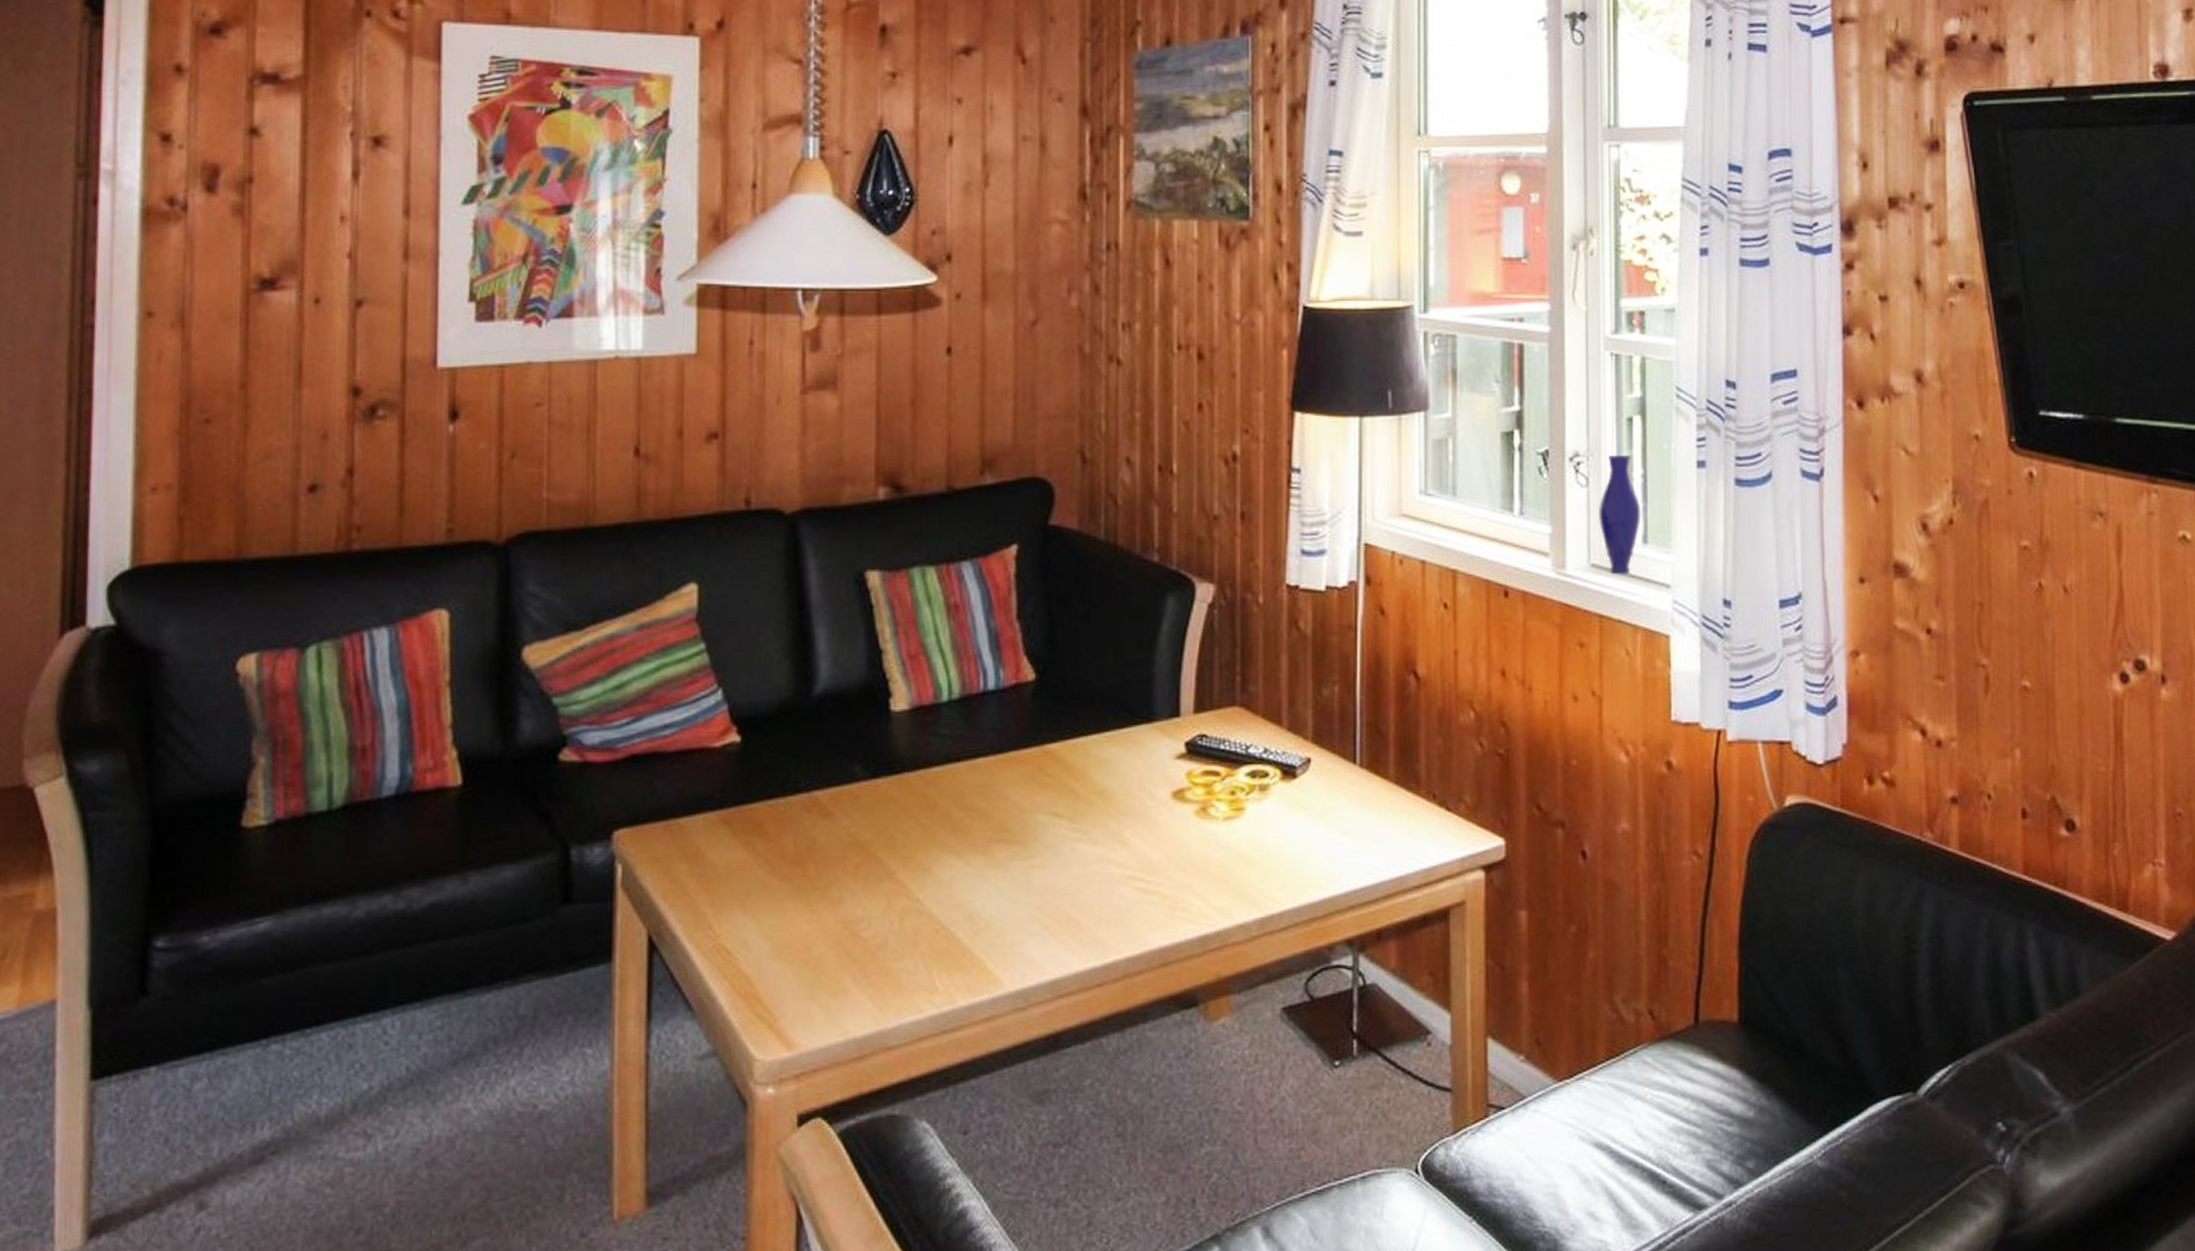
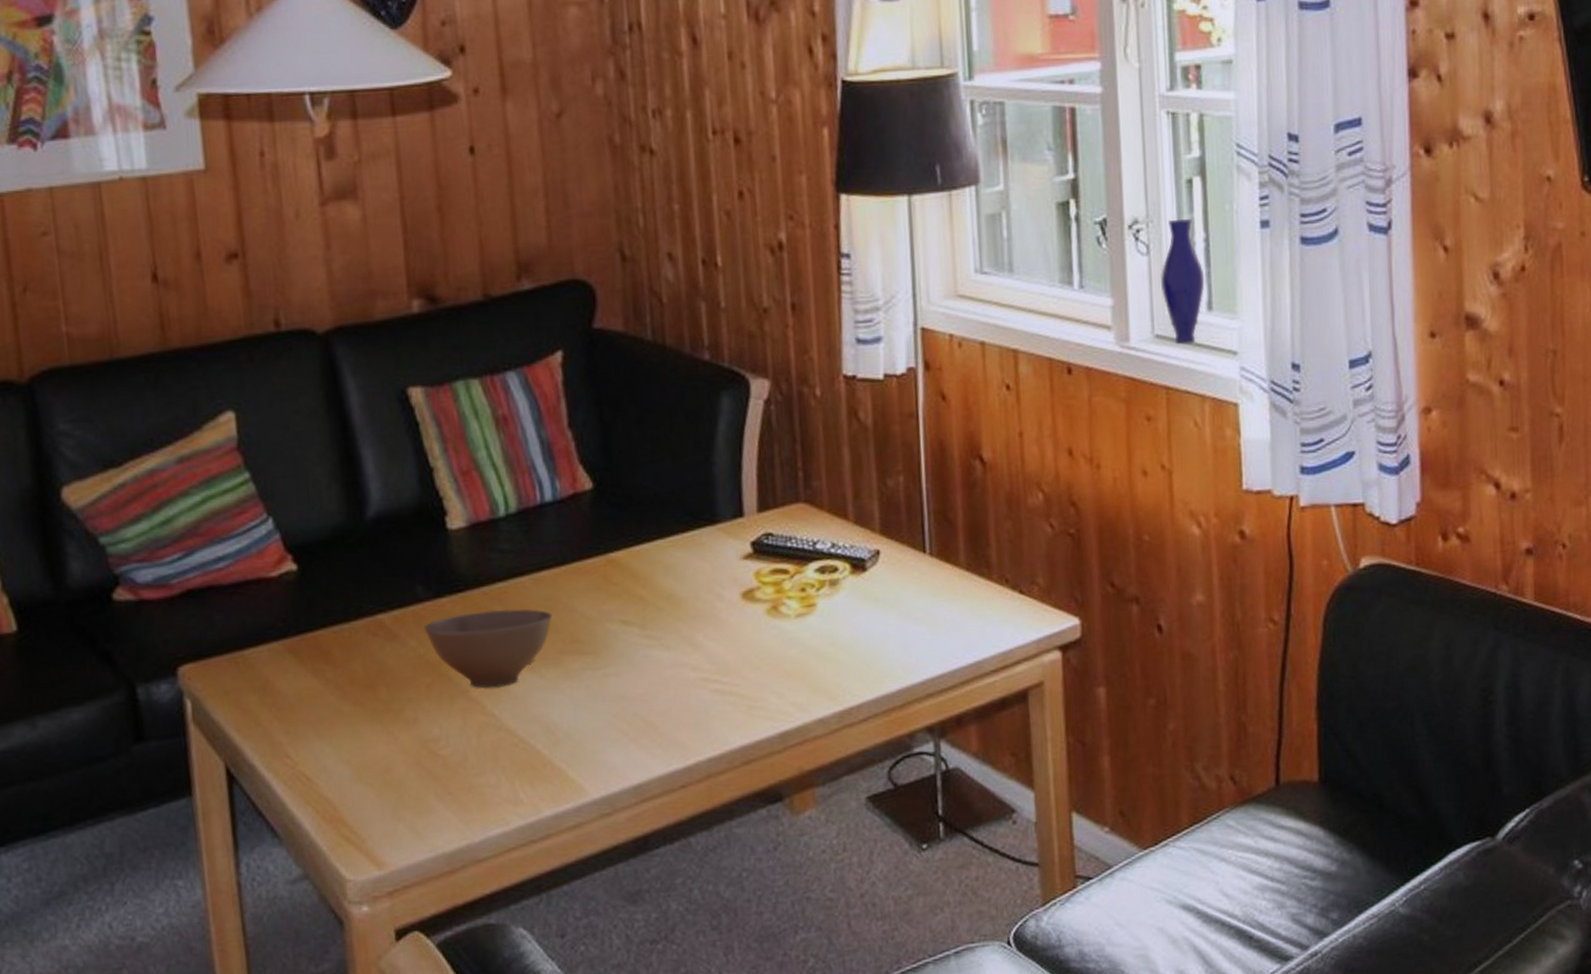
bowl: none [858,793,985,872] -> present [424,609,553,689]

